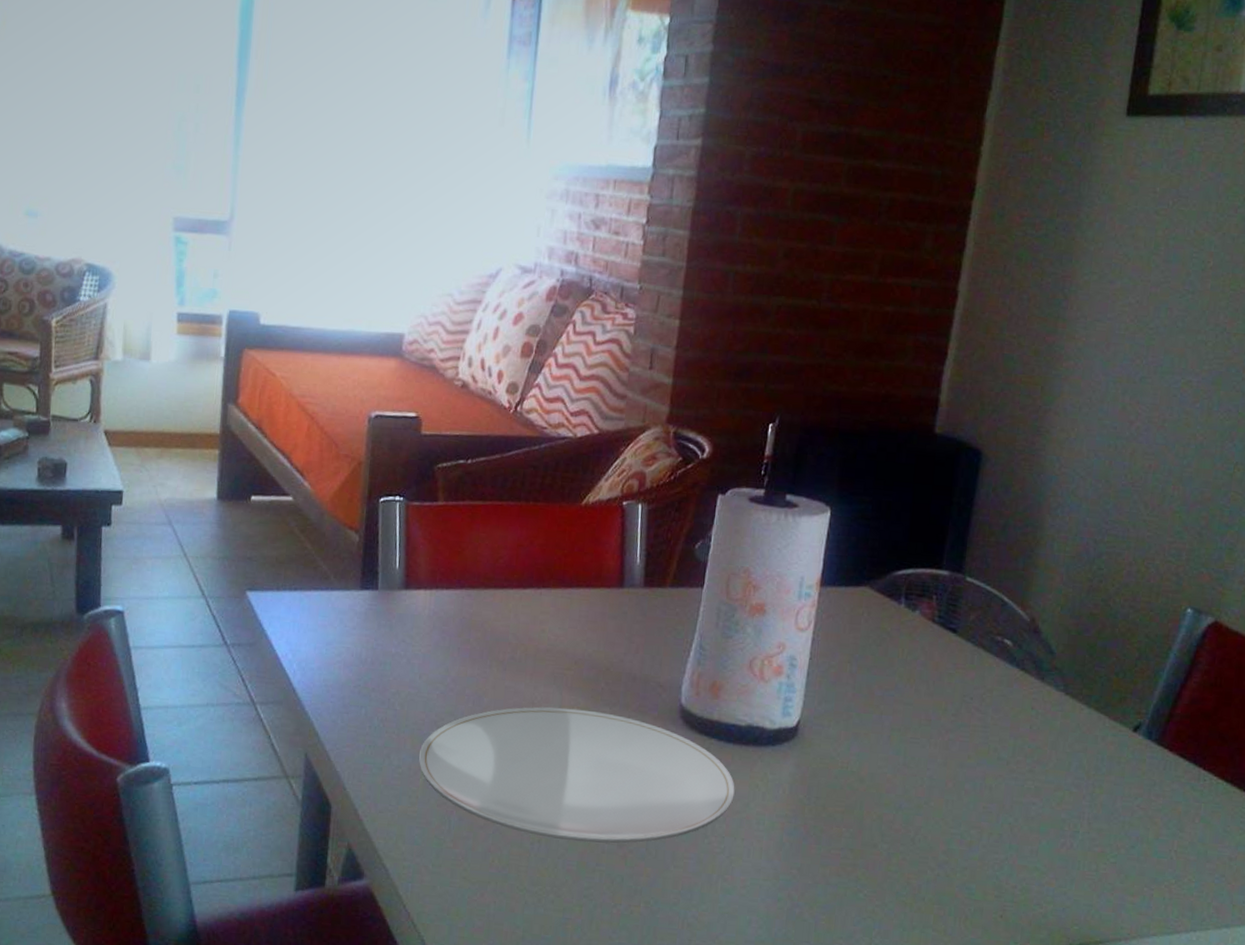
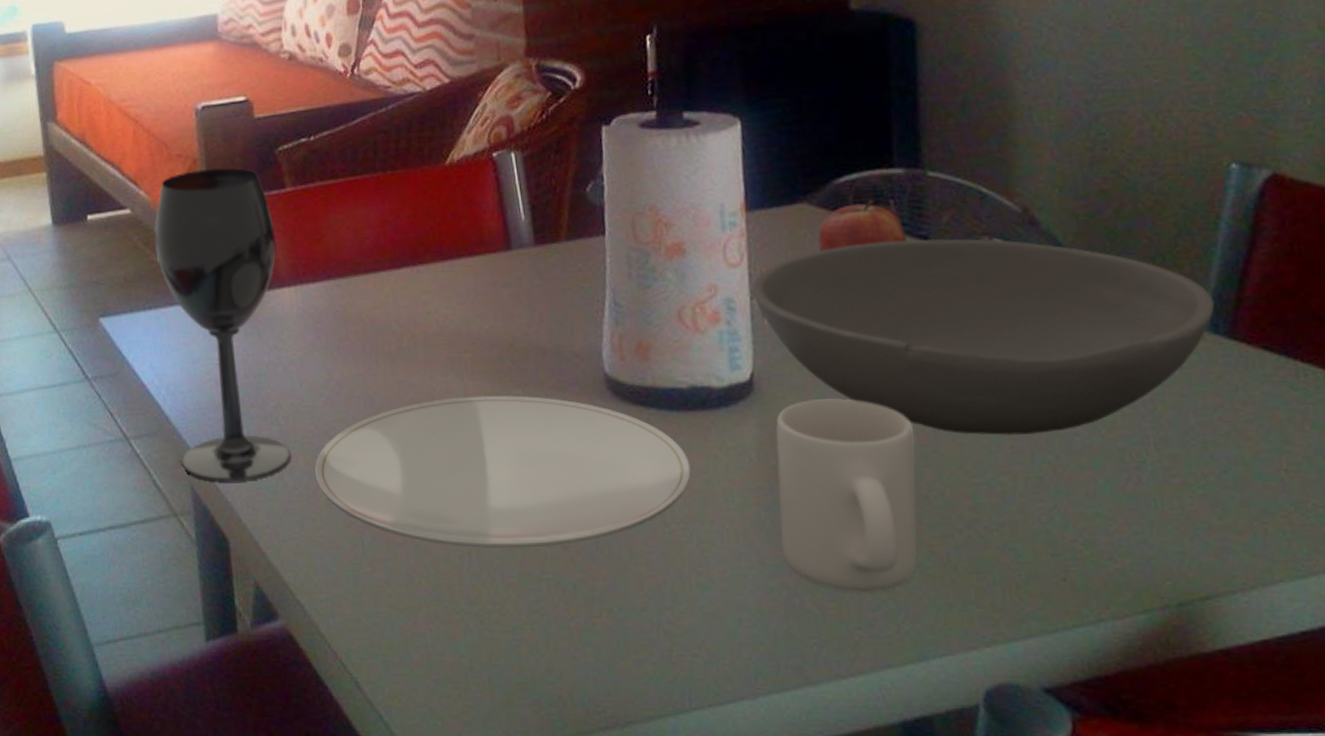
wine glass: none [300,471,422,755] -> present [154,168,291,482]
mug: none [794,749,914,911] -> present [775,398,918,592]
bowl: none [812,627,1153,800] -> present [751,238,1215,435]
fruit: none [871,592,940,631] -> present [817,200,907,251]

